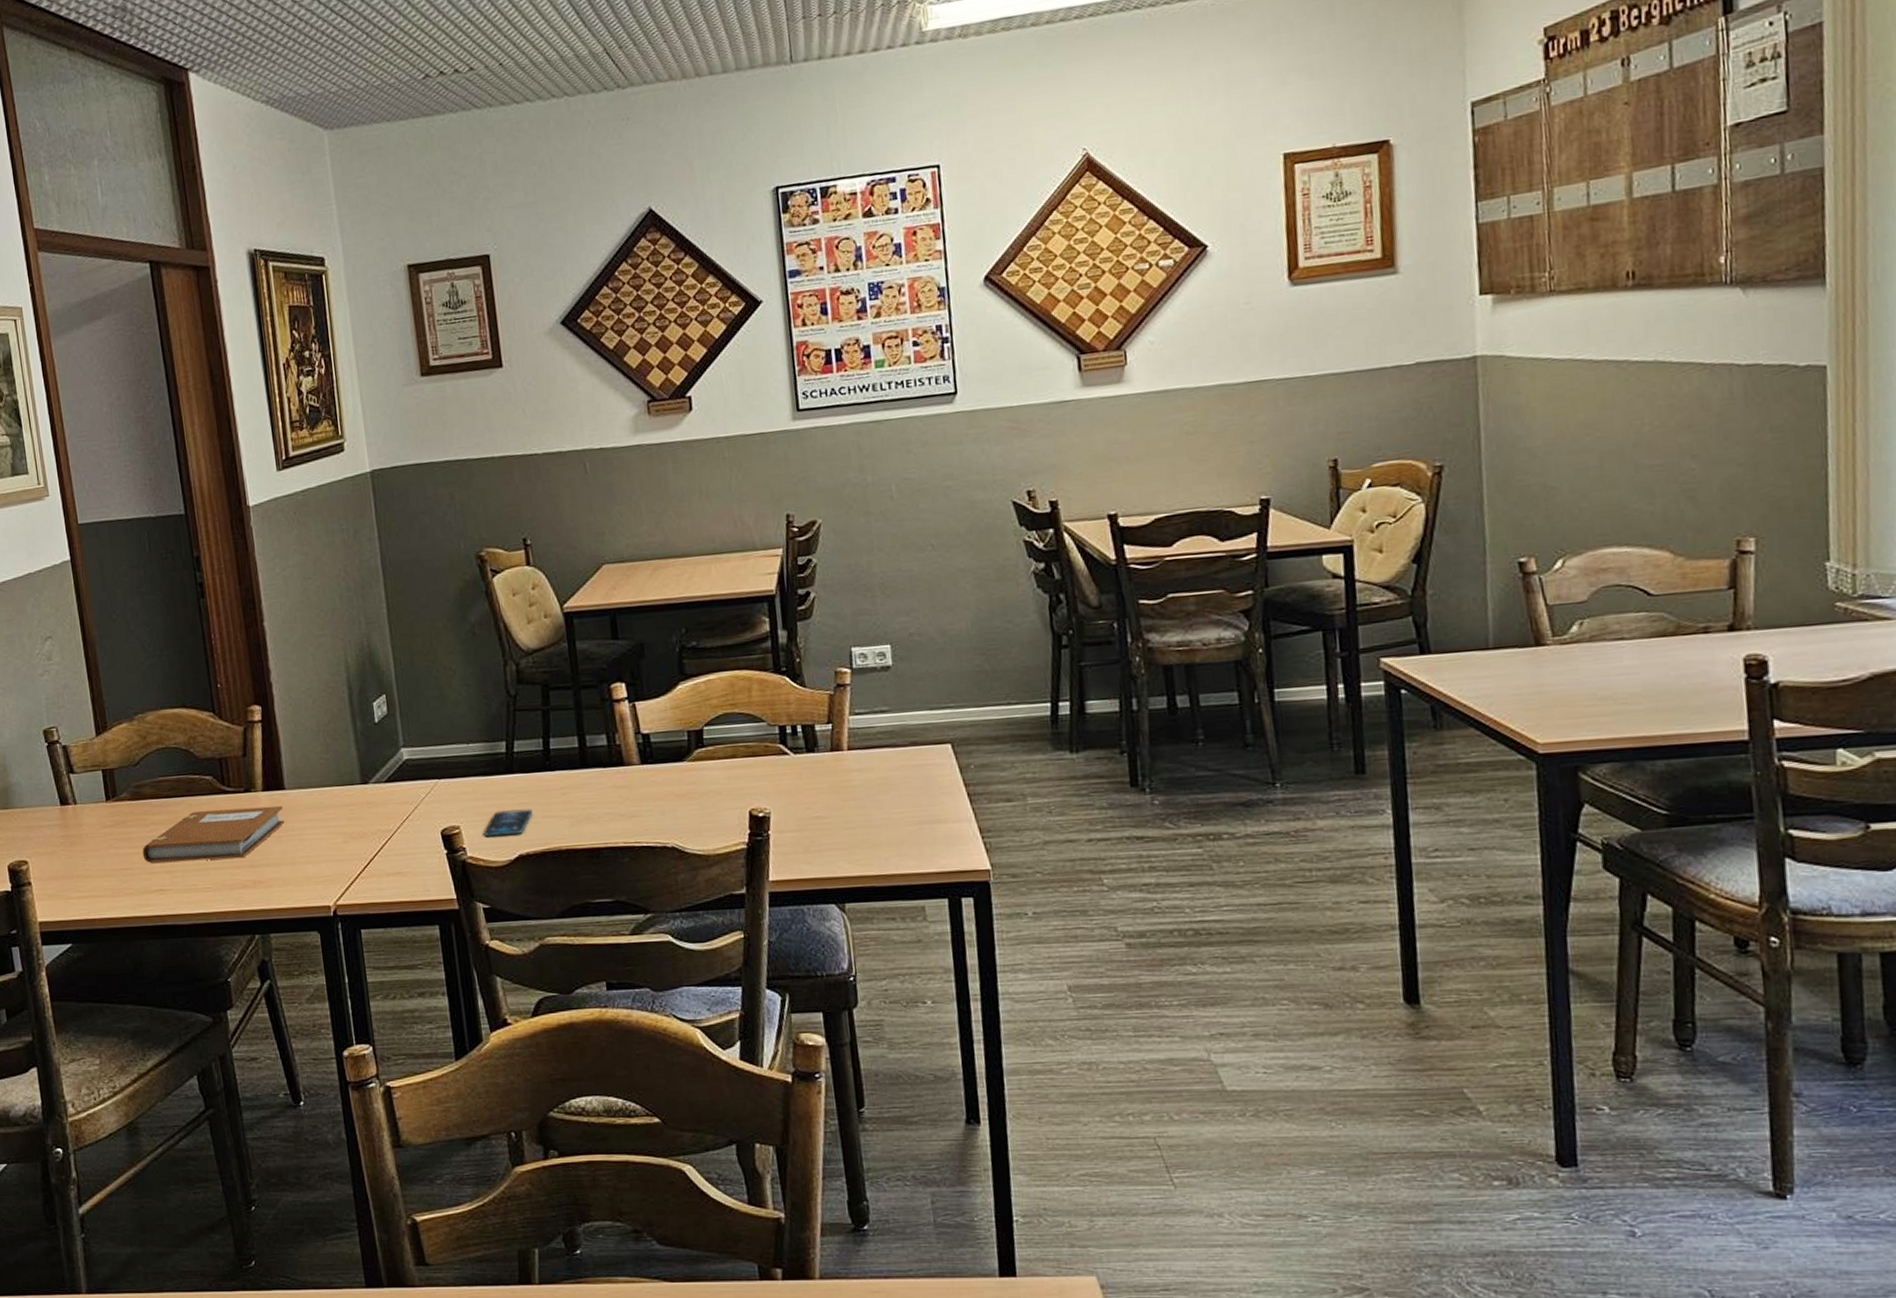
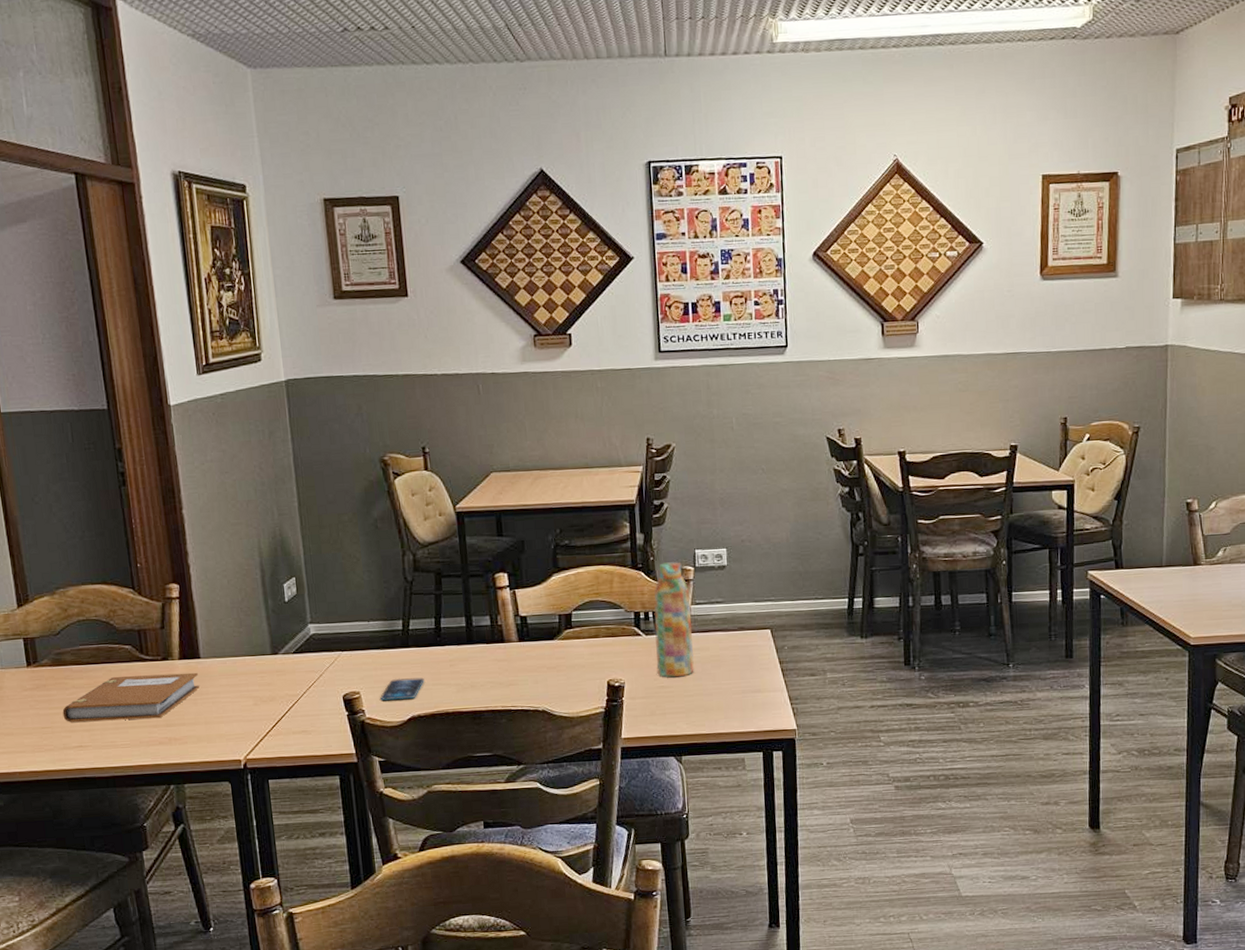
water bottle: none [802,663,856,806] -> present [654,562,694,677]

